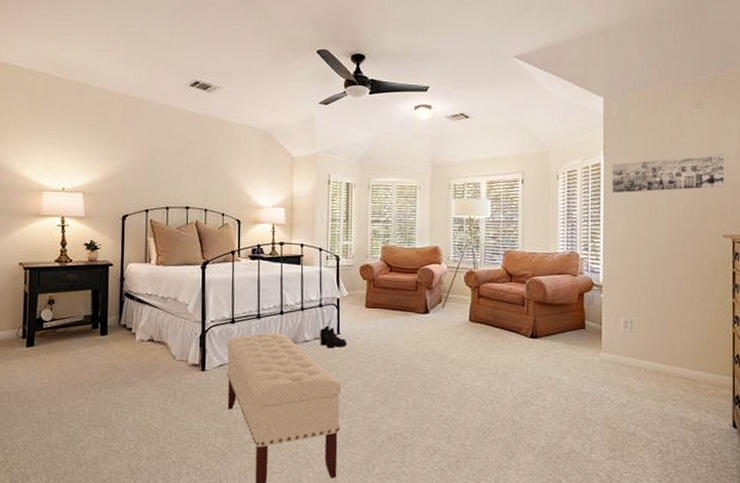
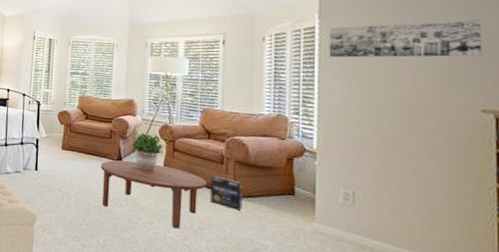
boots: present [319,325,348,349] -> none [19,161,44,183]
coffee table: none [408,312,509,377] -> present [101,160,206,229]
potted plant: none [437,282,469,320] -> present [131,133,163,171]
box: none [513,318,542,350] -> present [210,175,243,211]

